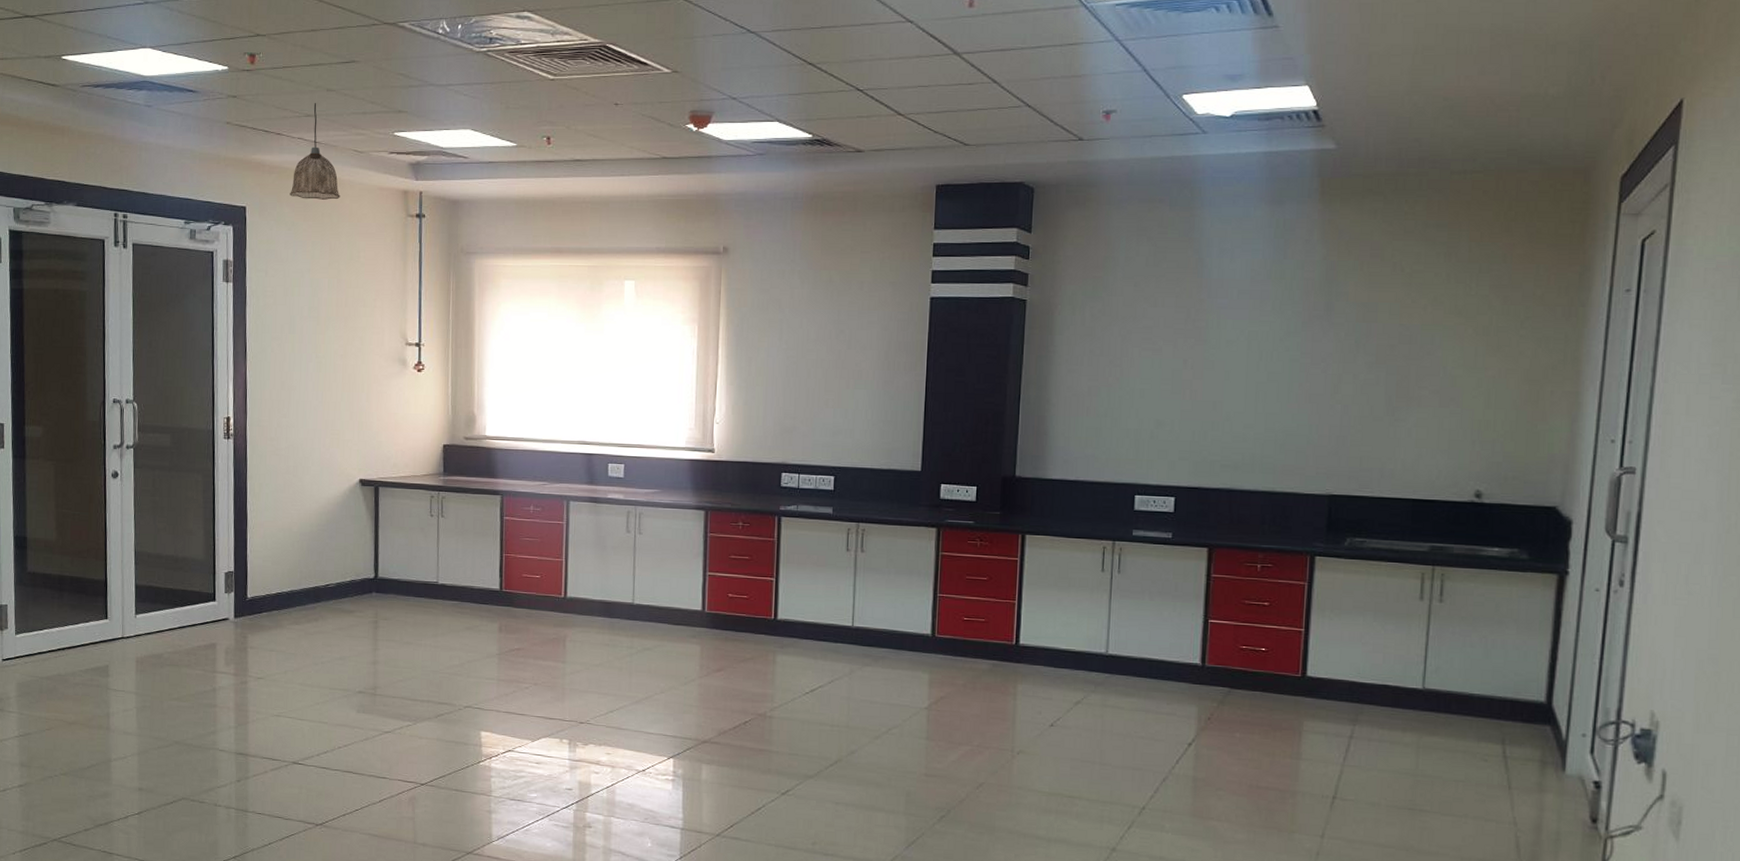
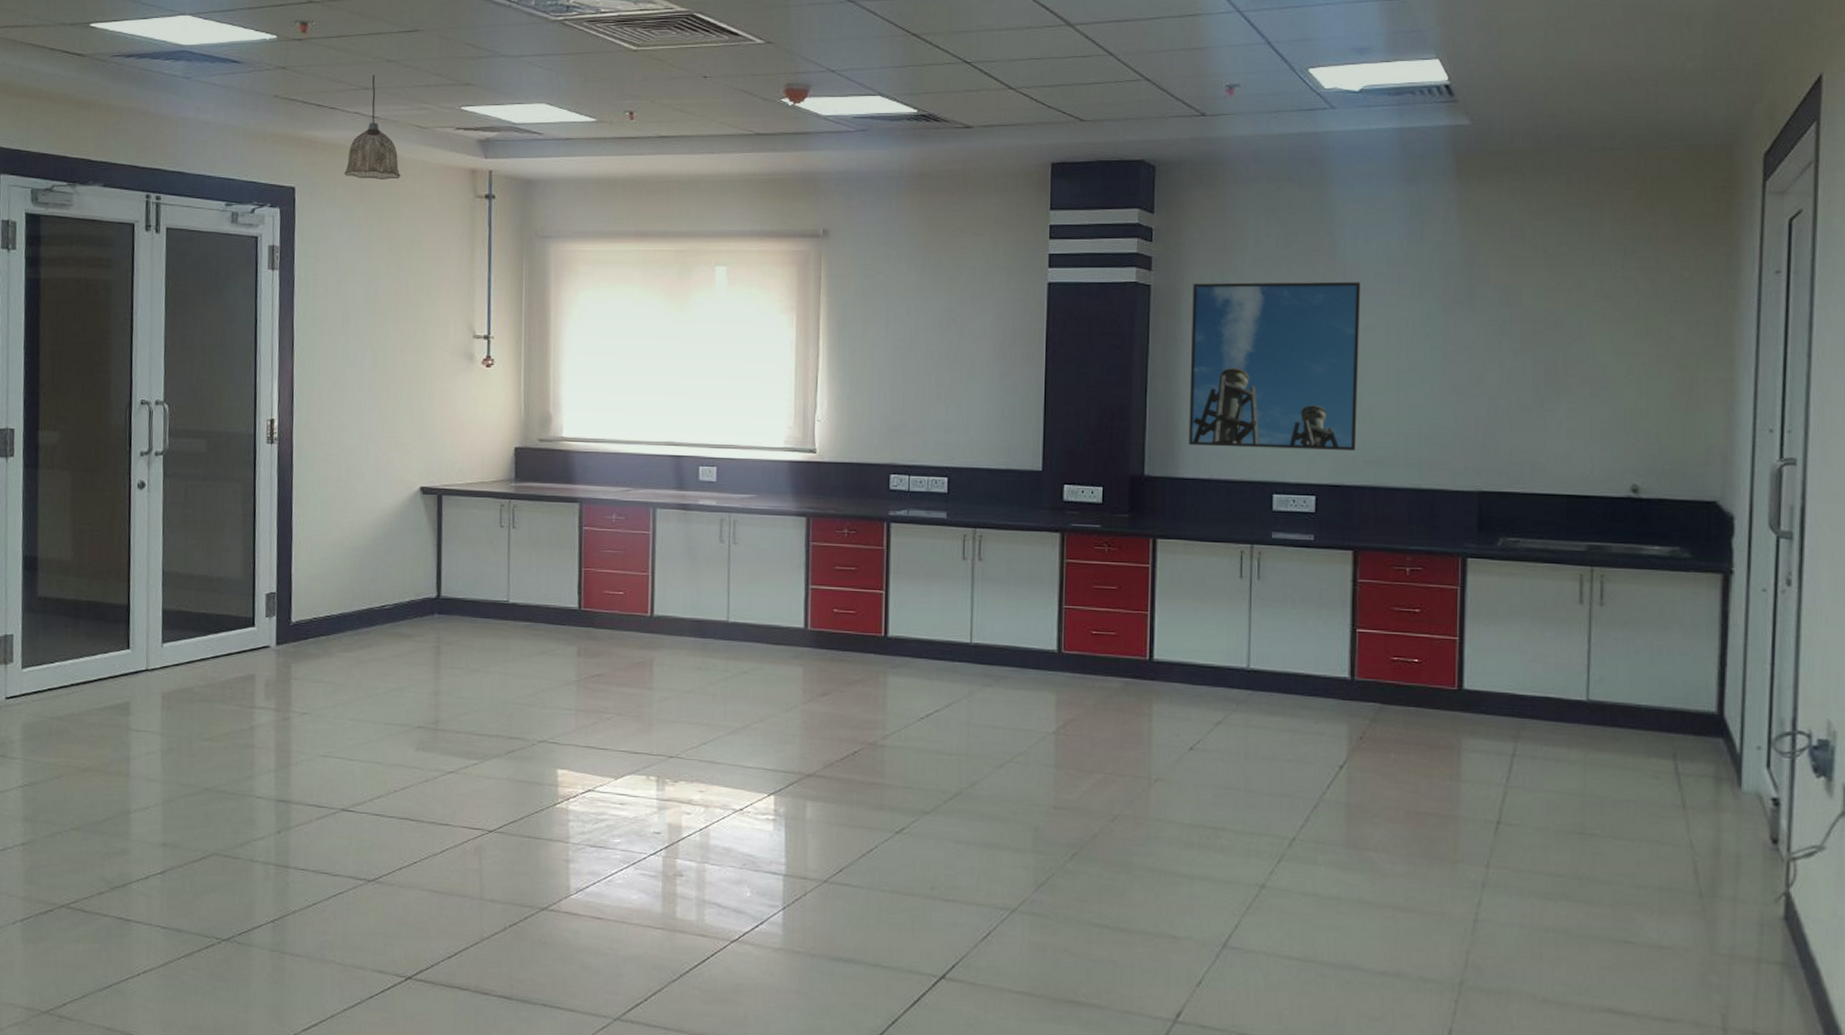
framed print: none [1058,297,1225,455] -> present [1189,281,1361,450]

